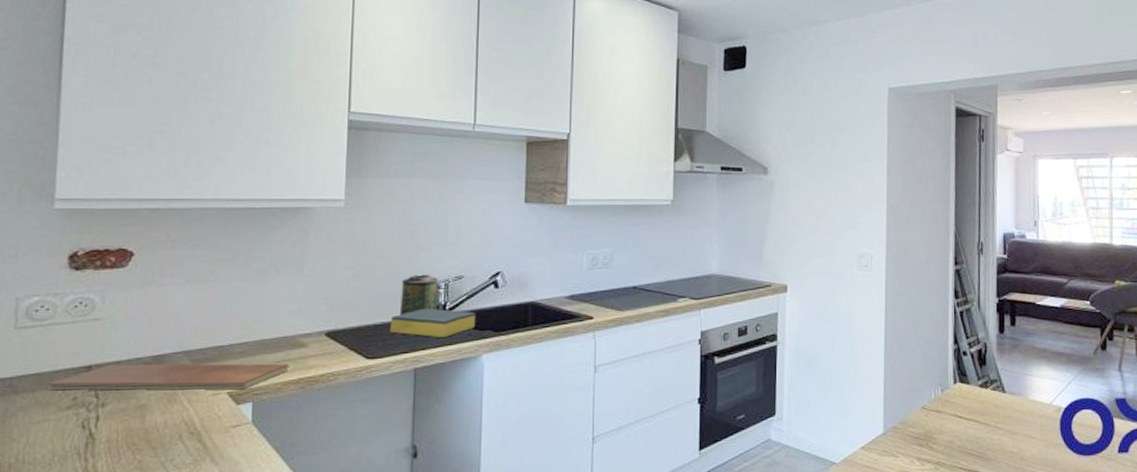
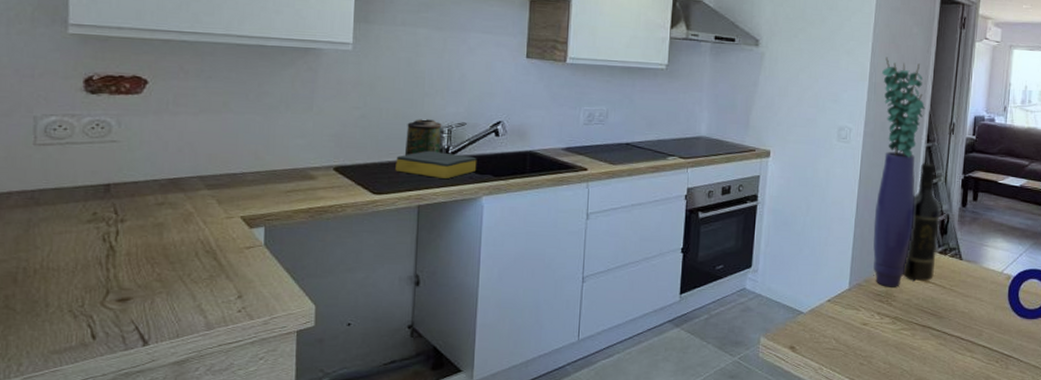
chopping board: present [47,363,290,391] -> none [68,184,300,215]
vase: none [900,176,950,429] -> present [873,57,926,287]
wine bottle: none [942,287,977,421] -> present [903,162,941,282]

